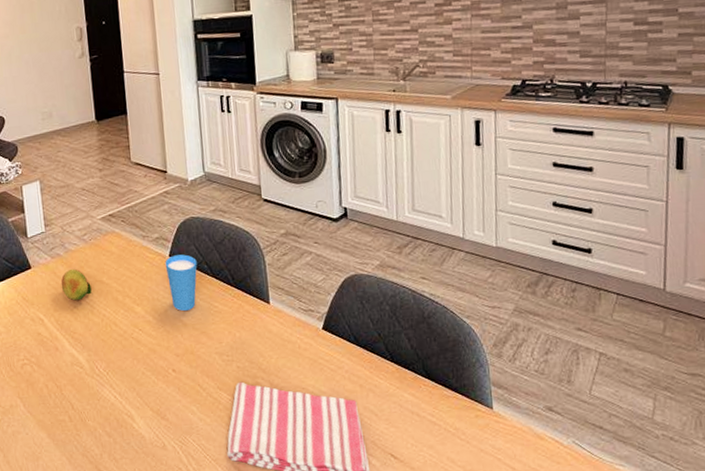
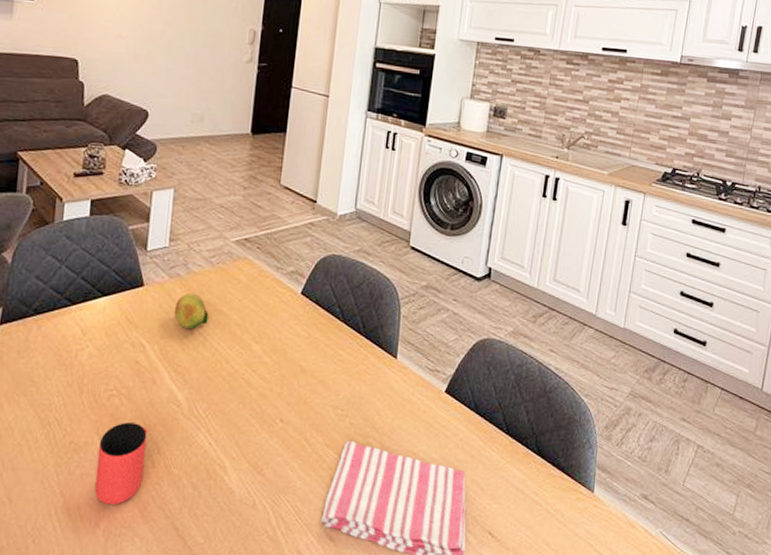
cup: none [22,385,64,456] -> present [94,422,148,506]
cup: present [165,254,197,312] -> none [294,293,330,356]

